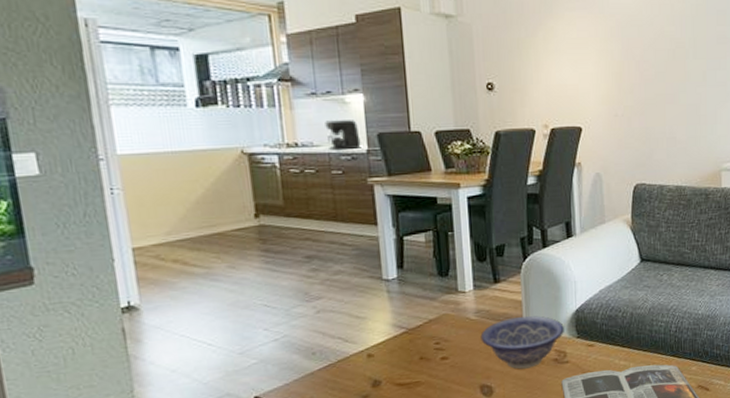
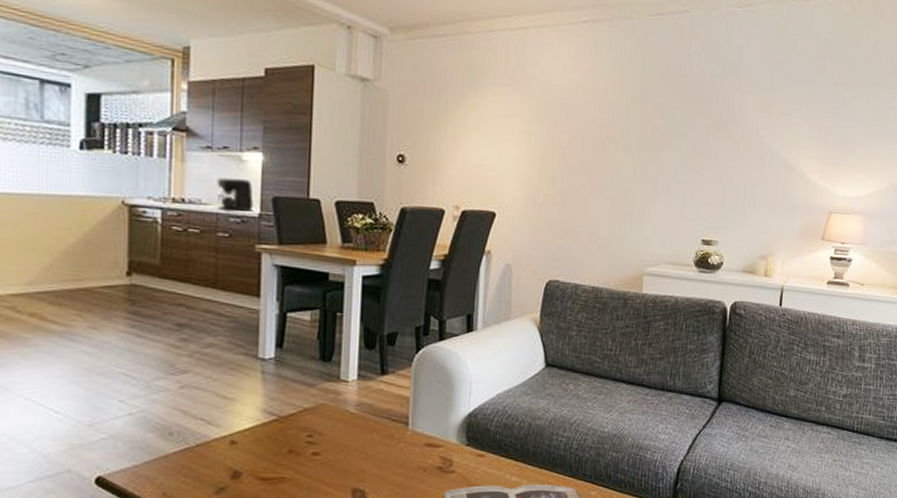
decorative bowl: present [480,316,564,369] -> none [359,416,453,475]

